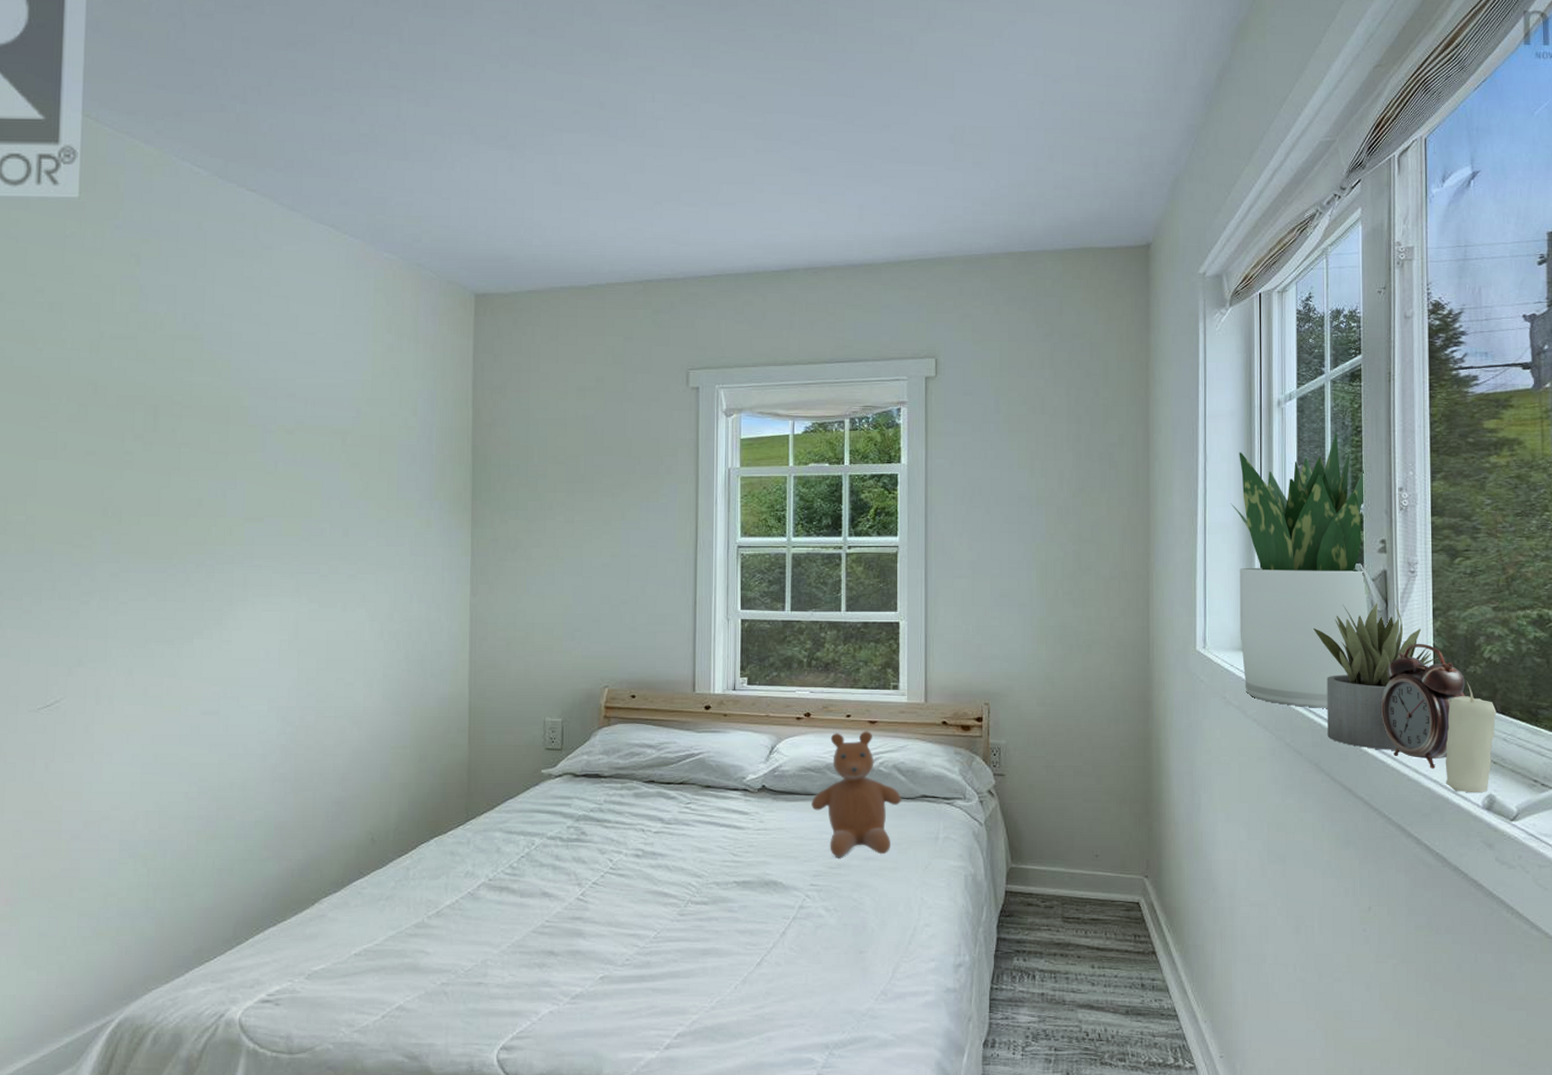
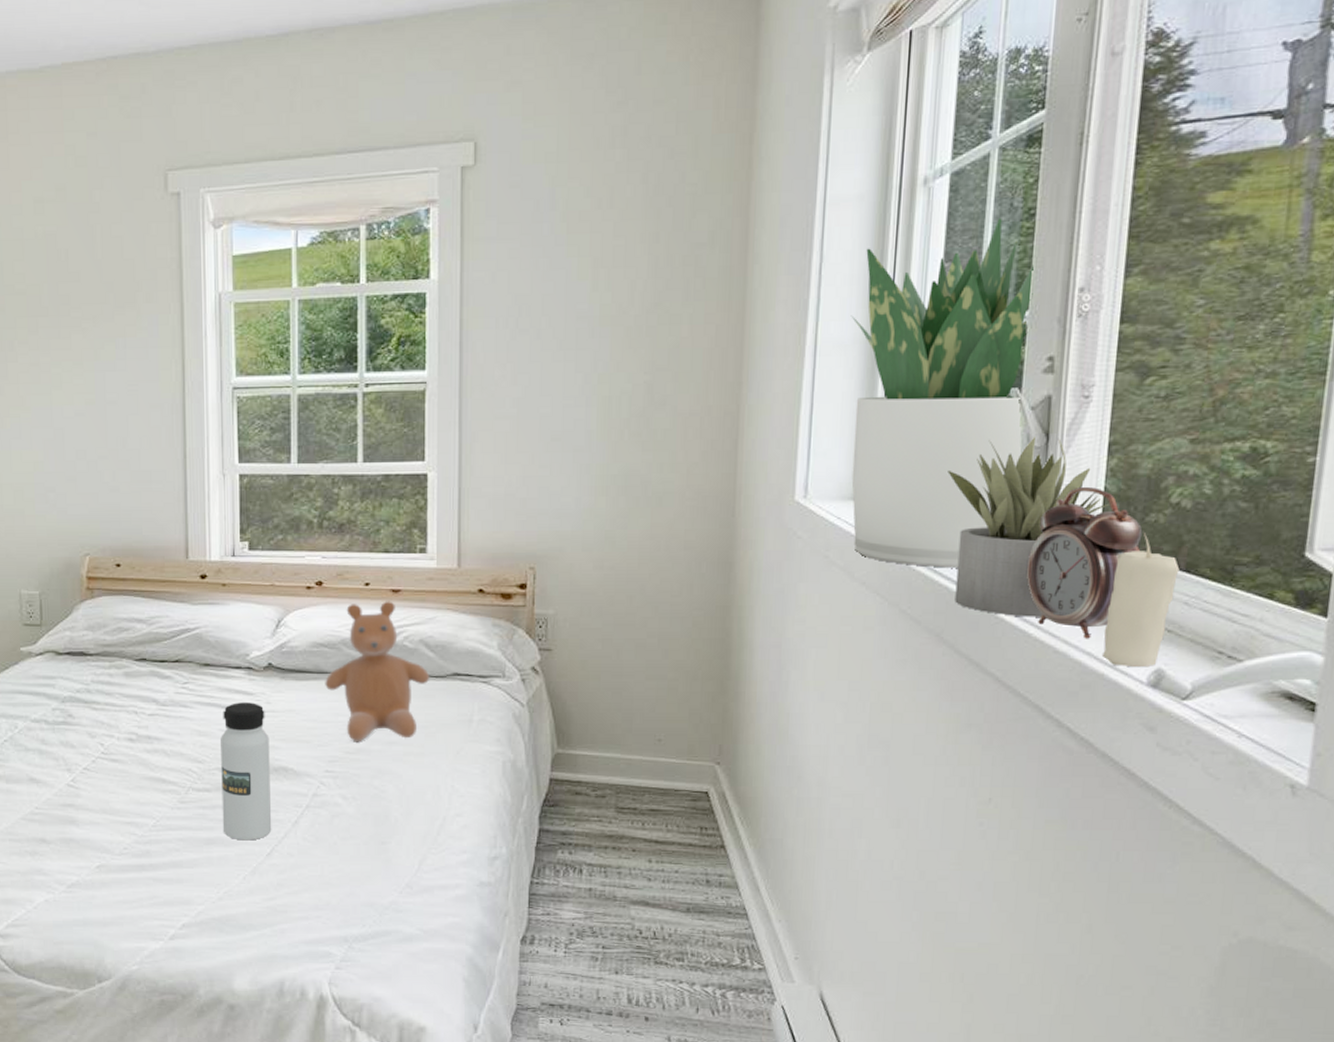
water bottle: none [717,821,762,951] -> present [221,702,272,841]

